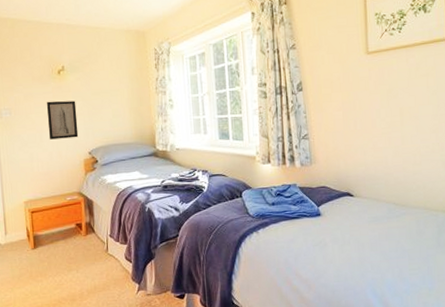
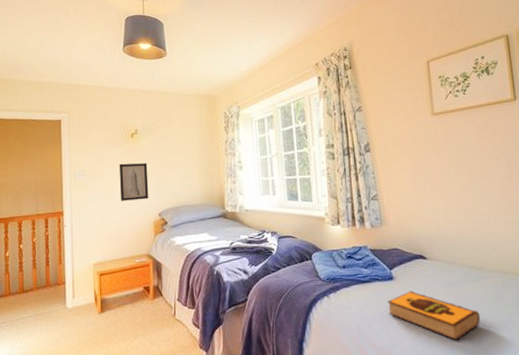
hardback book: none [314,226,402,272] -> present [388,290,481,341]

